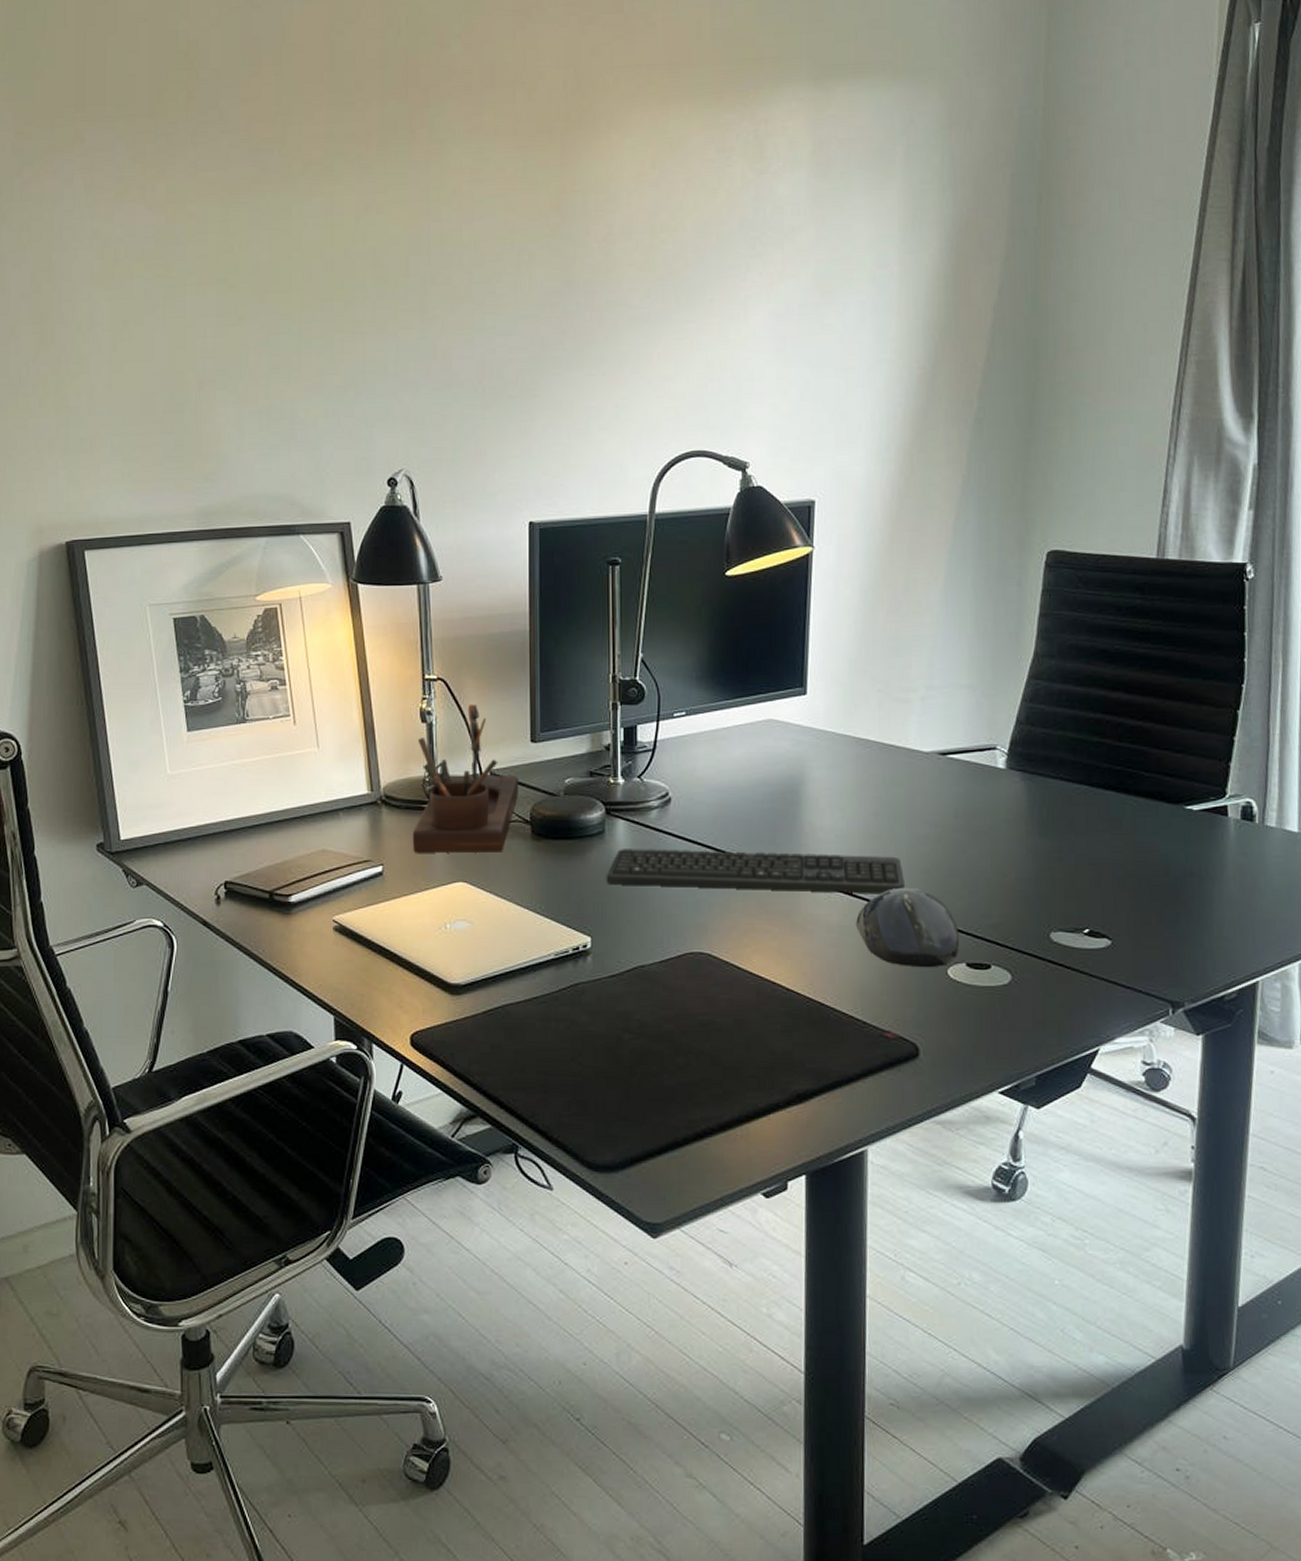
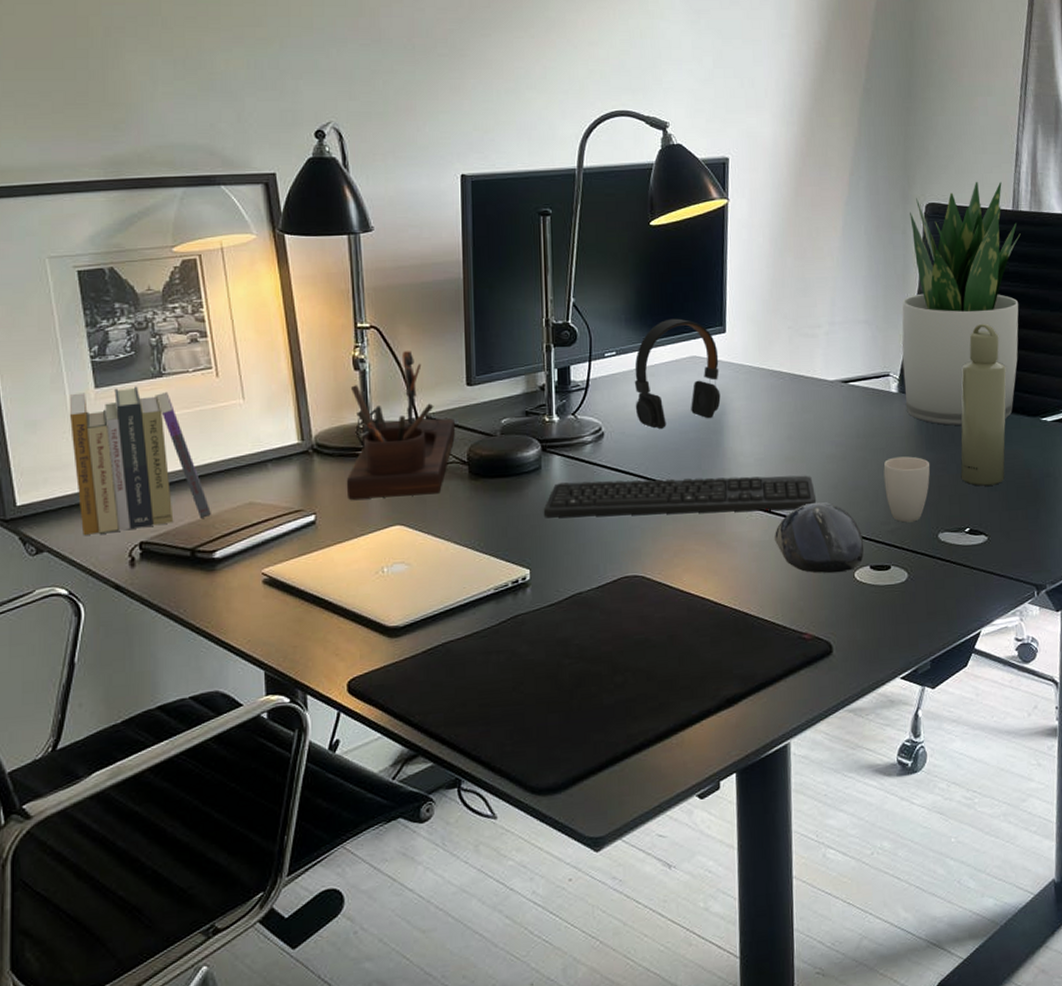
books: none [165,731,287,871] -> present [69,386,211,535]
headphones: none [704,677,799,798] -> present [634,318,721,430]
mug: none [985,842,1043,918] -> present [883,456,930,523]
planter: none [1012,524,1166,809] -> present [902,181,1021,426]
bottle: none [1080,691,1142,882] -> present [960,323,1007,486]

